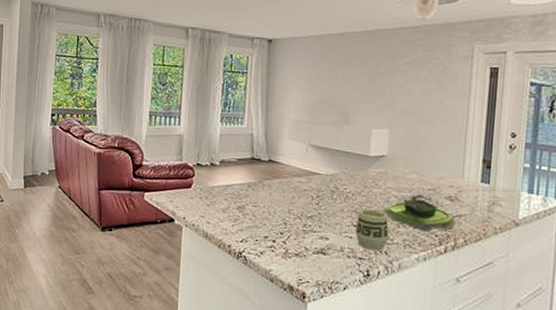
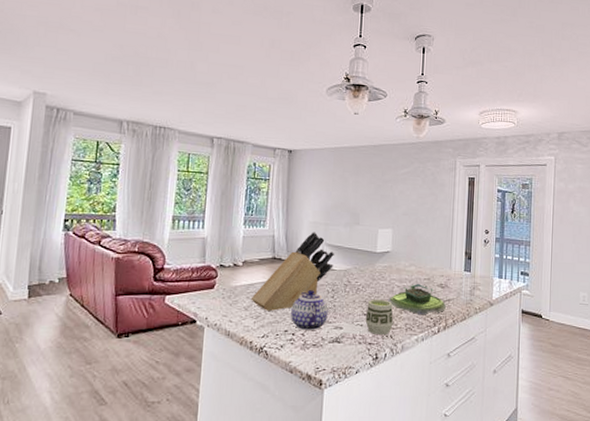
knife block: none [228,131,319,216] -> present [250,232,334,312]
teapot: none [271,194,313,240] -> present [291,289,328,331]

